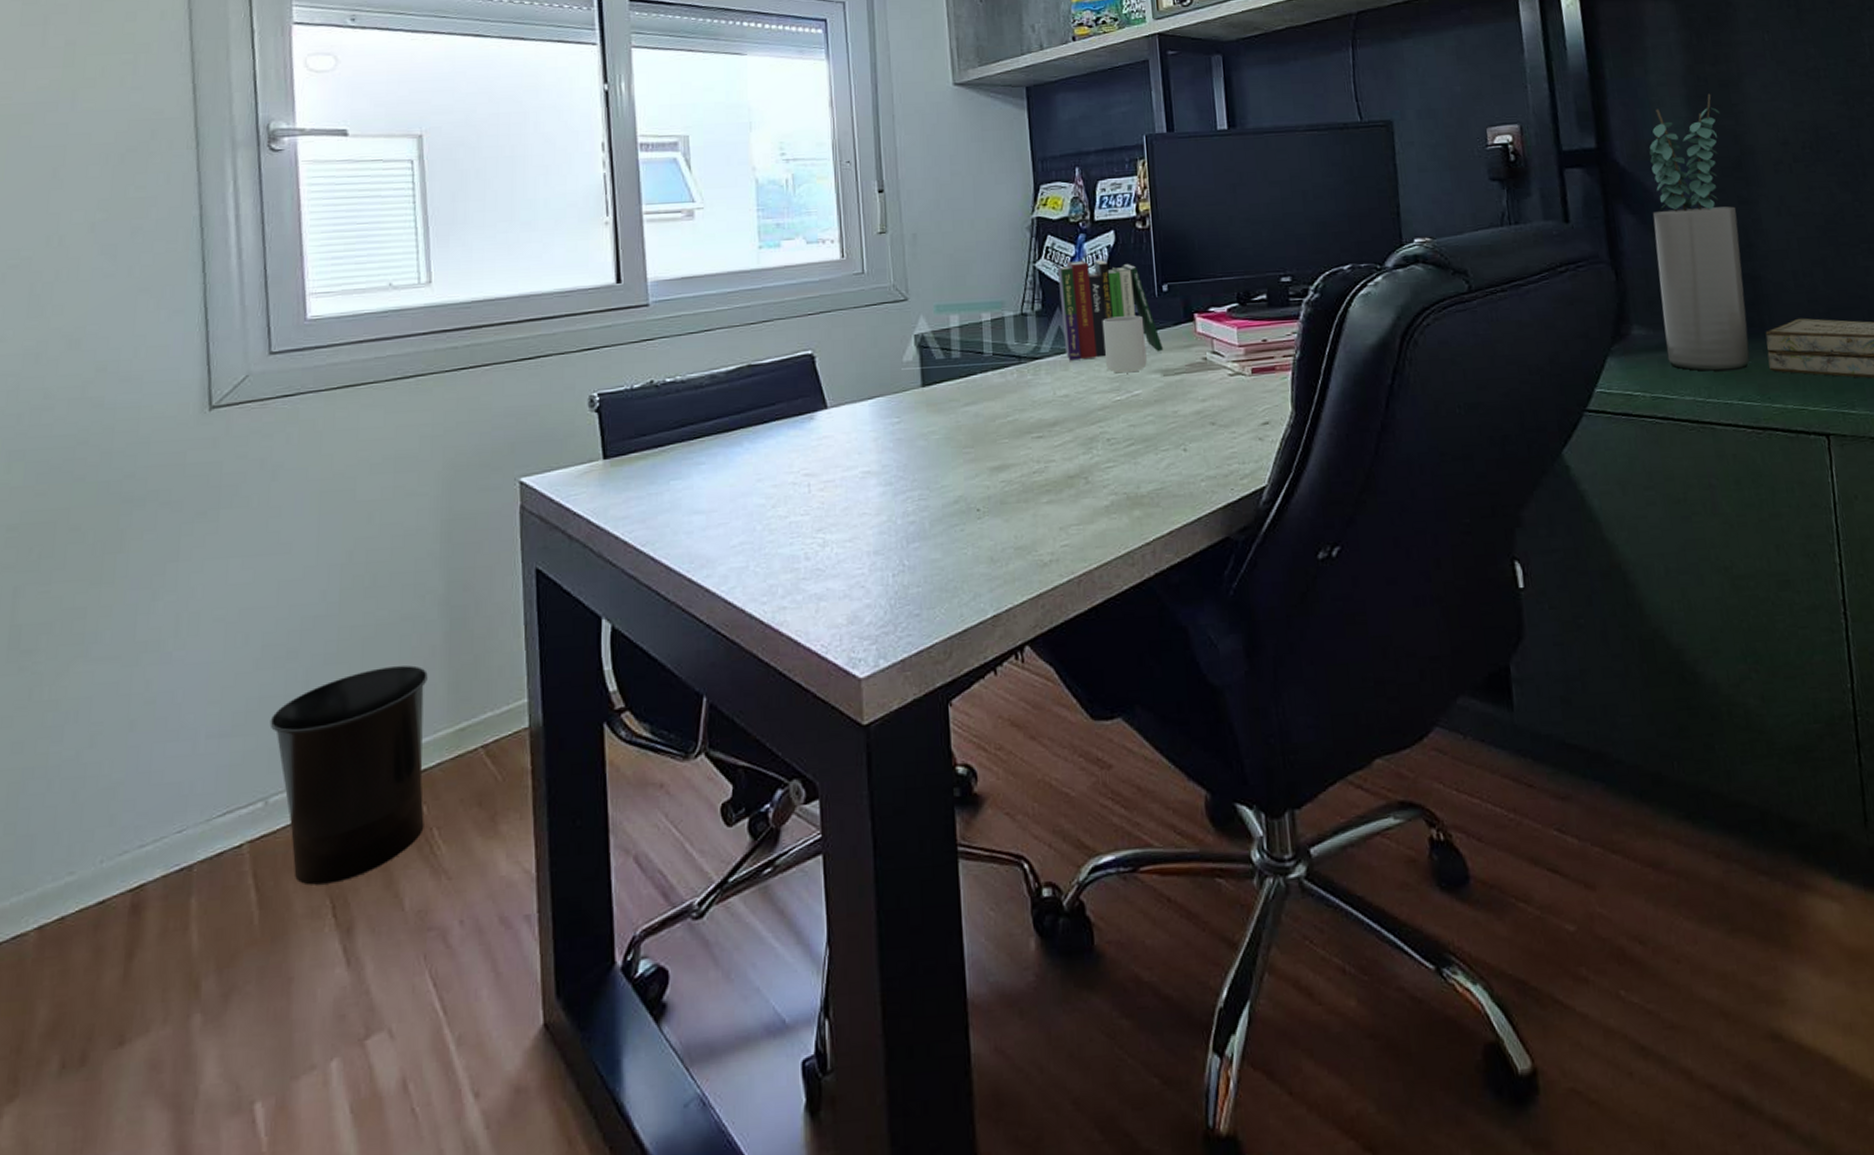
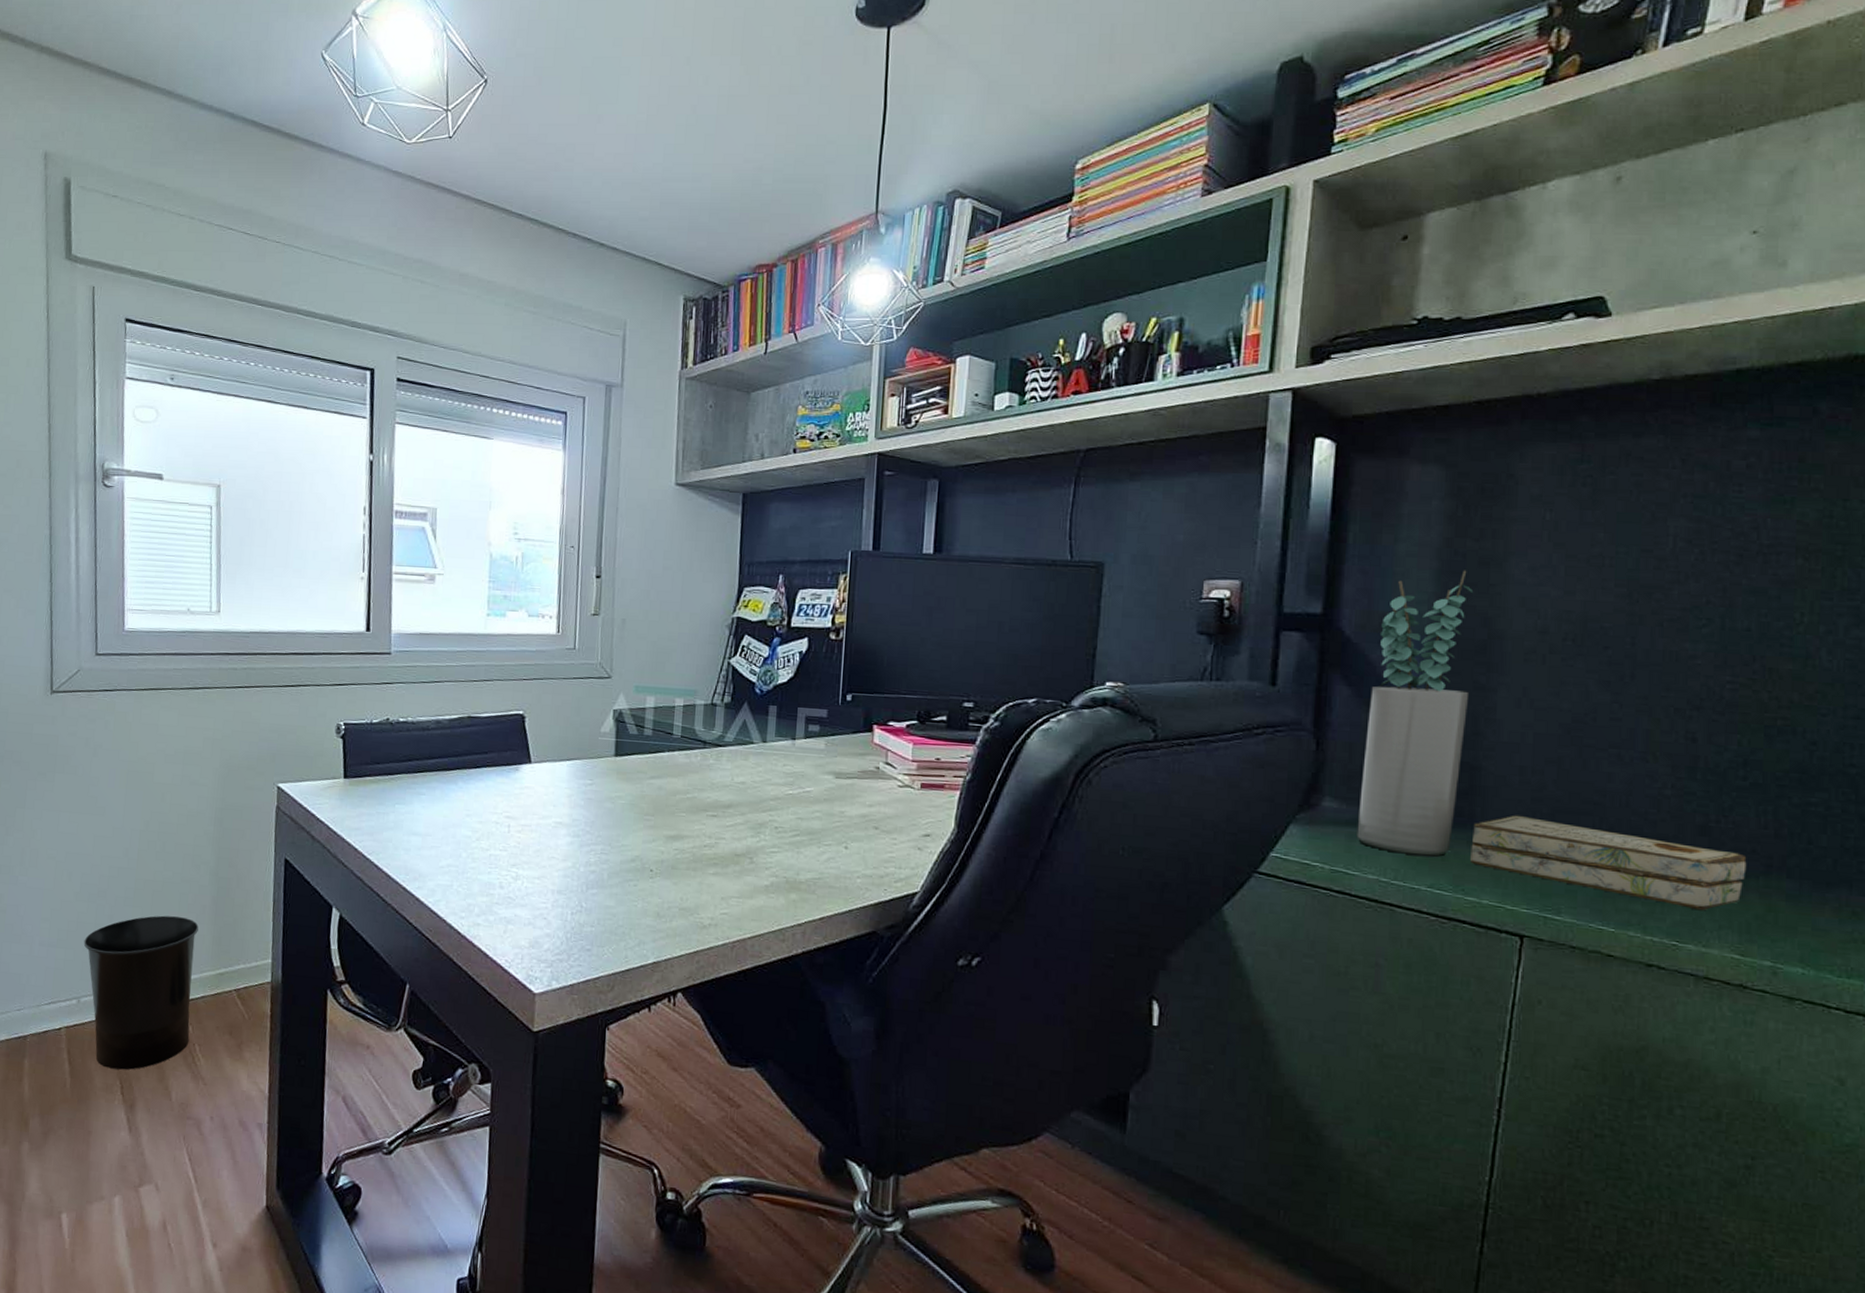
books: present [1058,260,1163,361] -> none [747,661,839,756]
cup: present [1102,315,1147,374] -> none [783,717,825,771]

